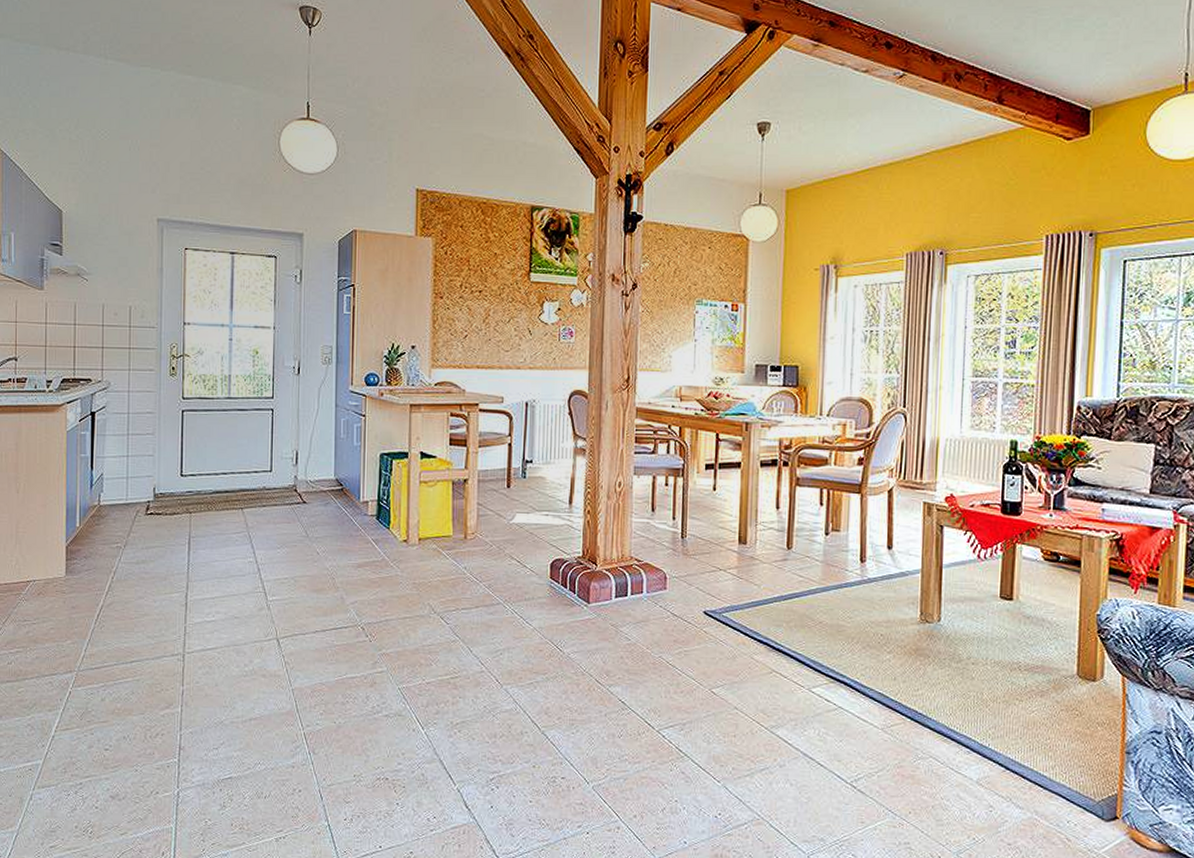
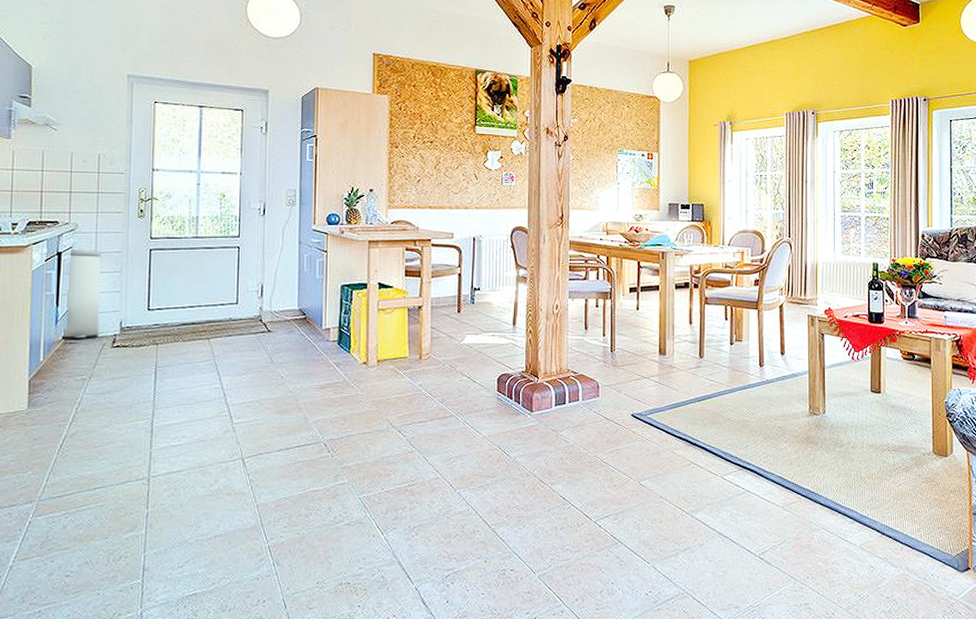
pedal bin: none [96,410,134,506] -> present [61,250,102,340]

